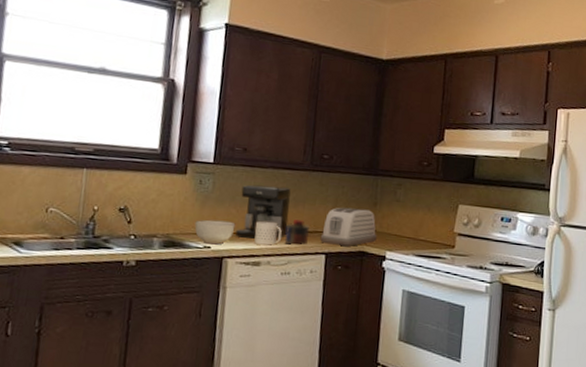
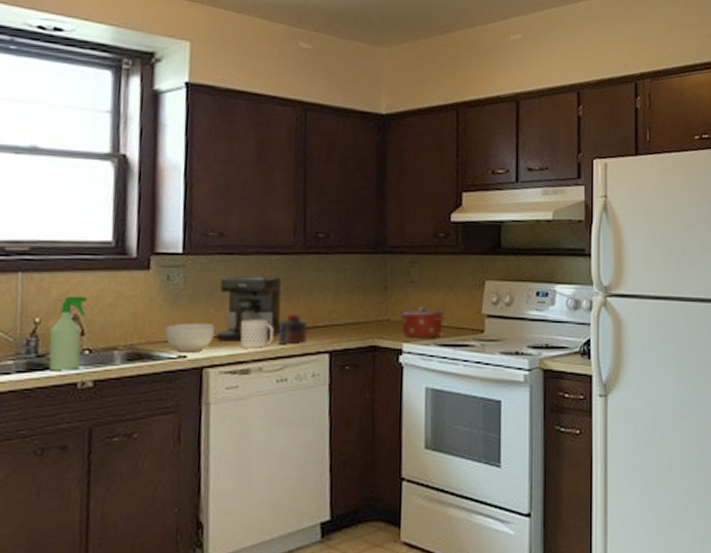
spray bottle: none [102,190,136,251] -> present [48,295,88,371]
toaster: present [320,207,377,247] -> none [321,294,390,342]
casserole: none [385,222,423,249] -> present [400,307,445,338]

